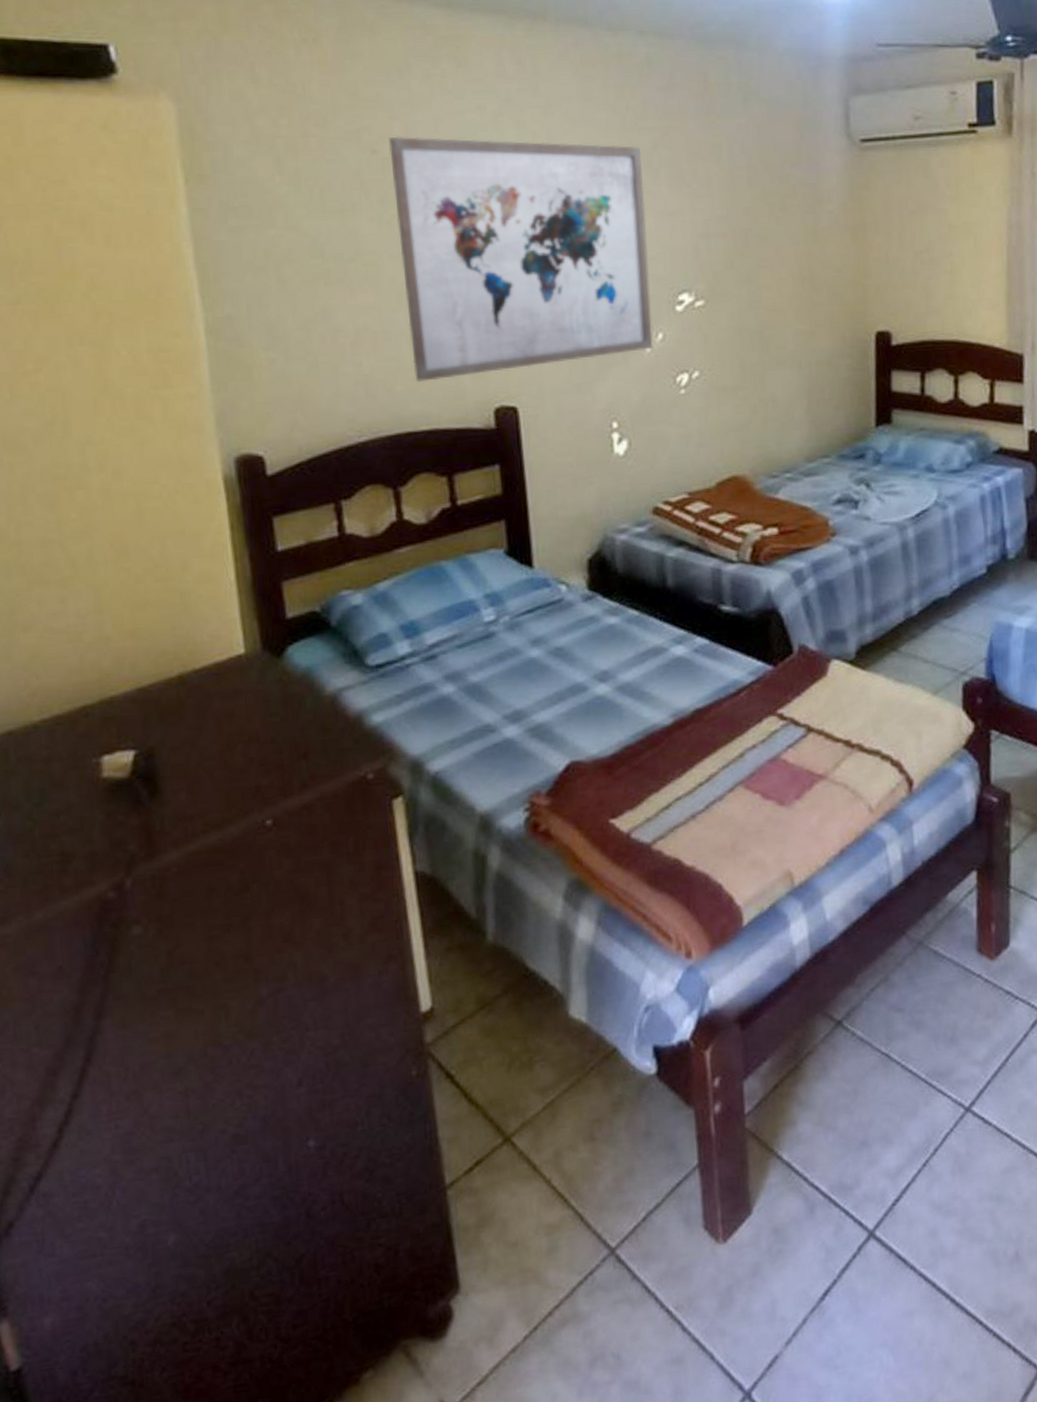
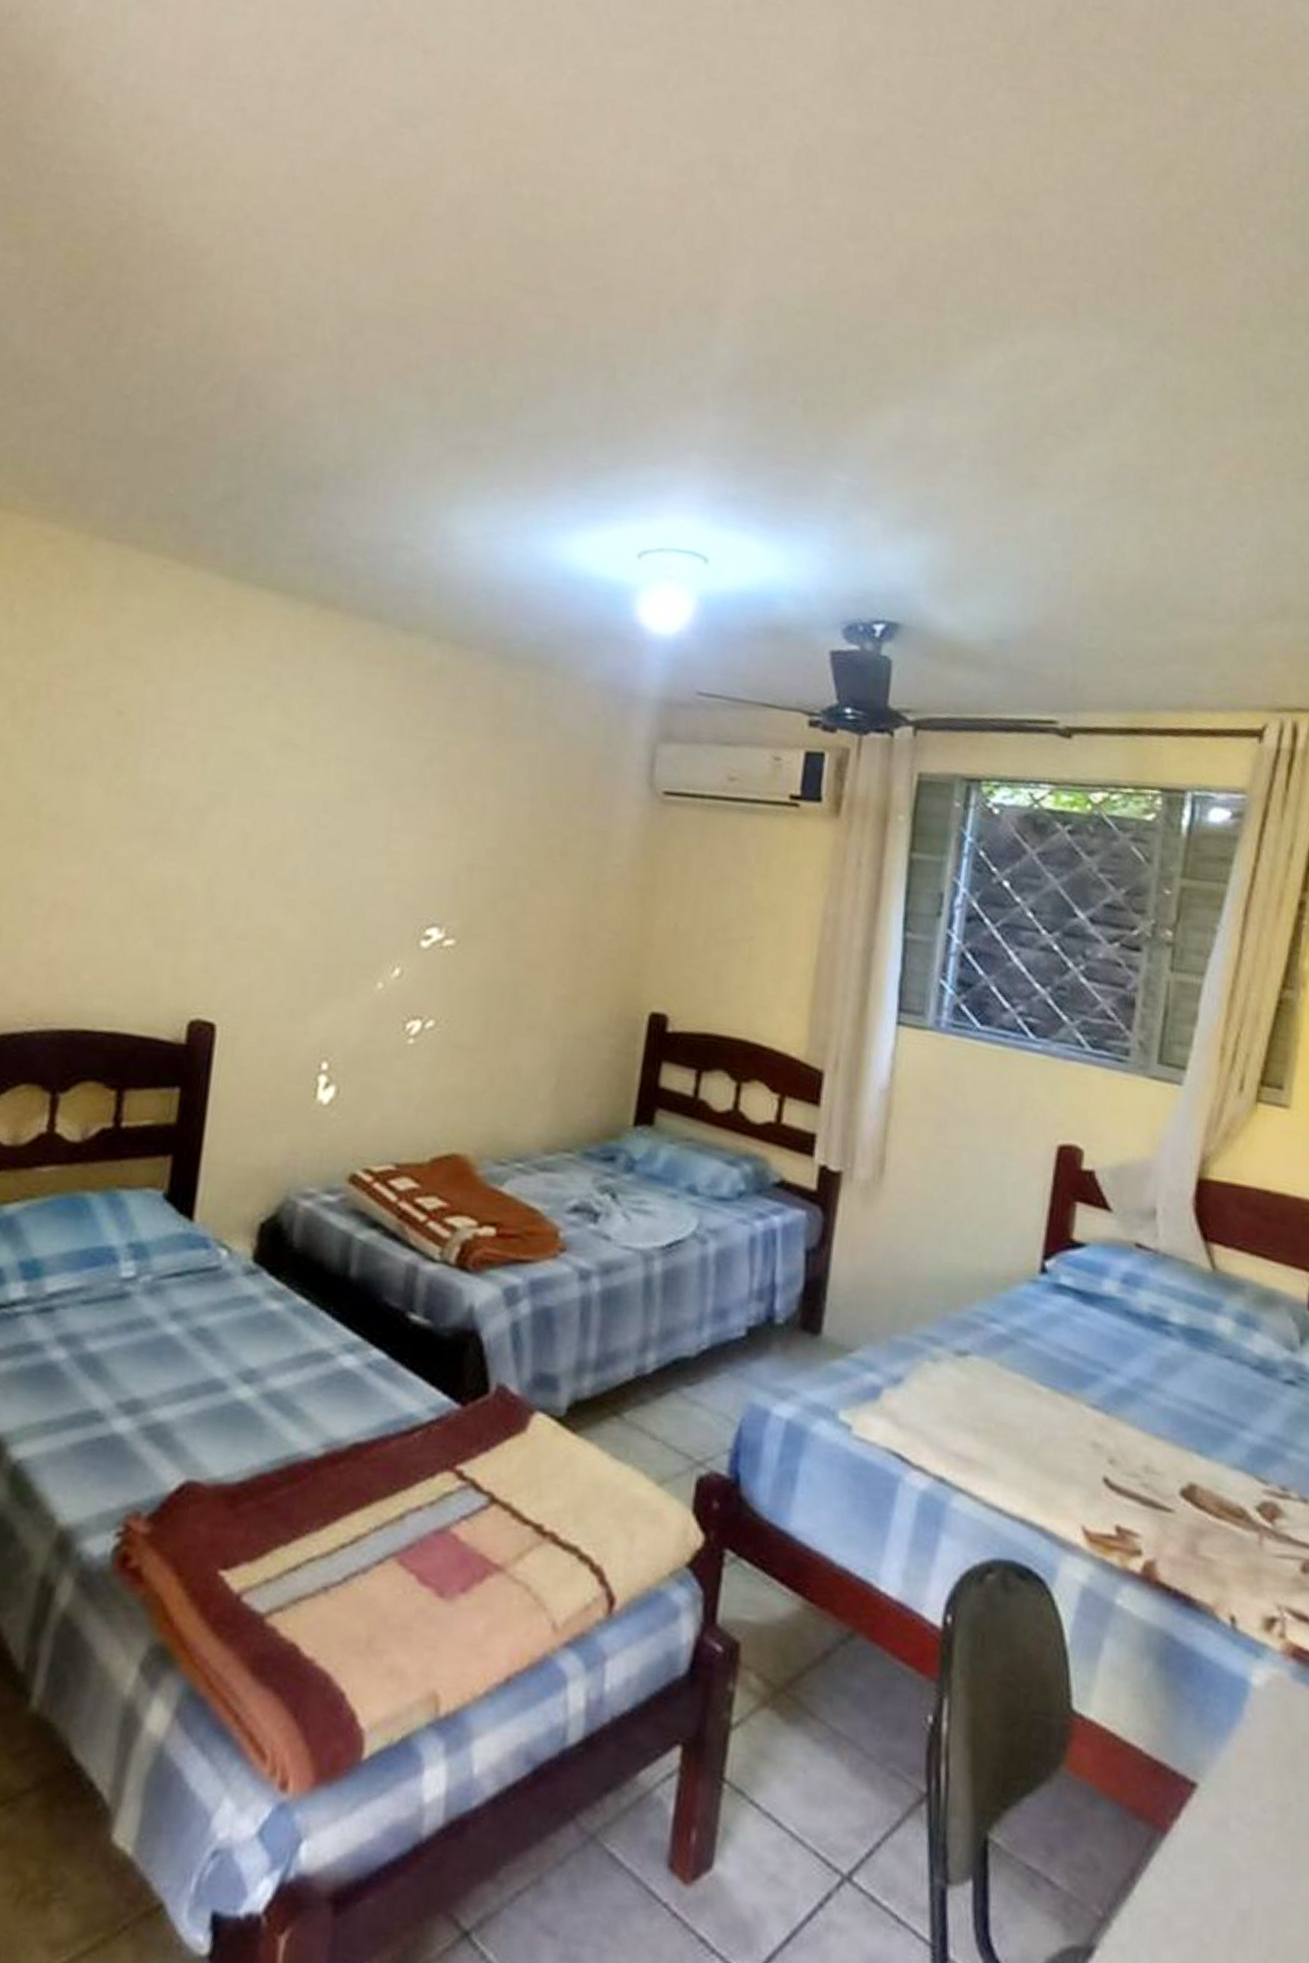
wall art: present [389,136,653,382] -> none [106,701,414,985]

